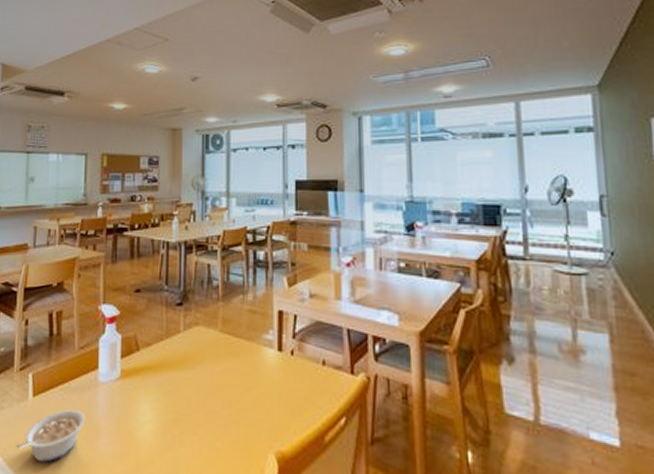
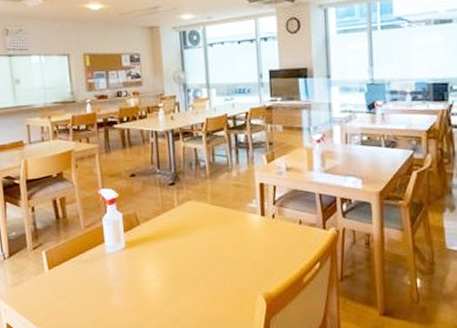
legume: present [16,409,86,463] -> none [39,277,99,320]

